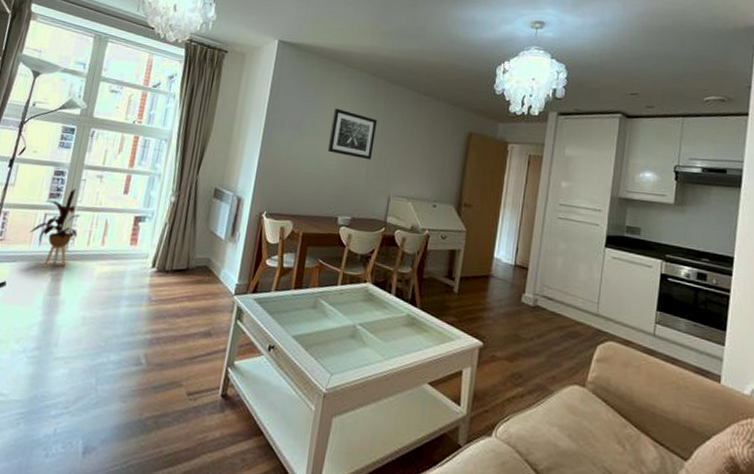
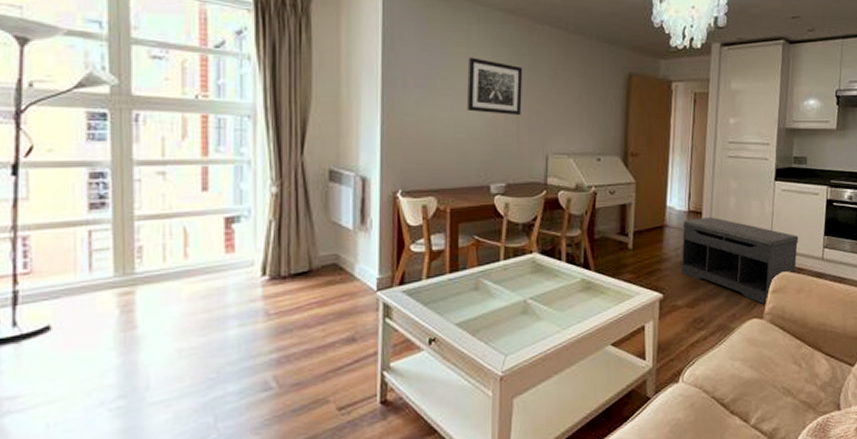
house plant: present [30,189,80,268] -> none [71,193,146,299]
bench: none [503,273,628,373] -> present [681,217,799,305]

